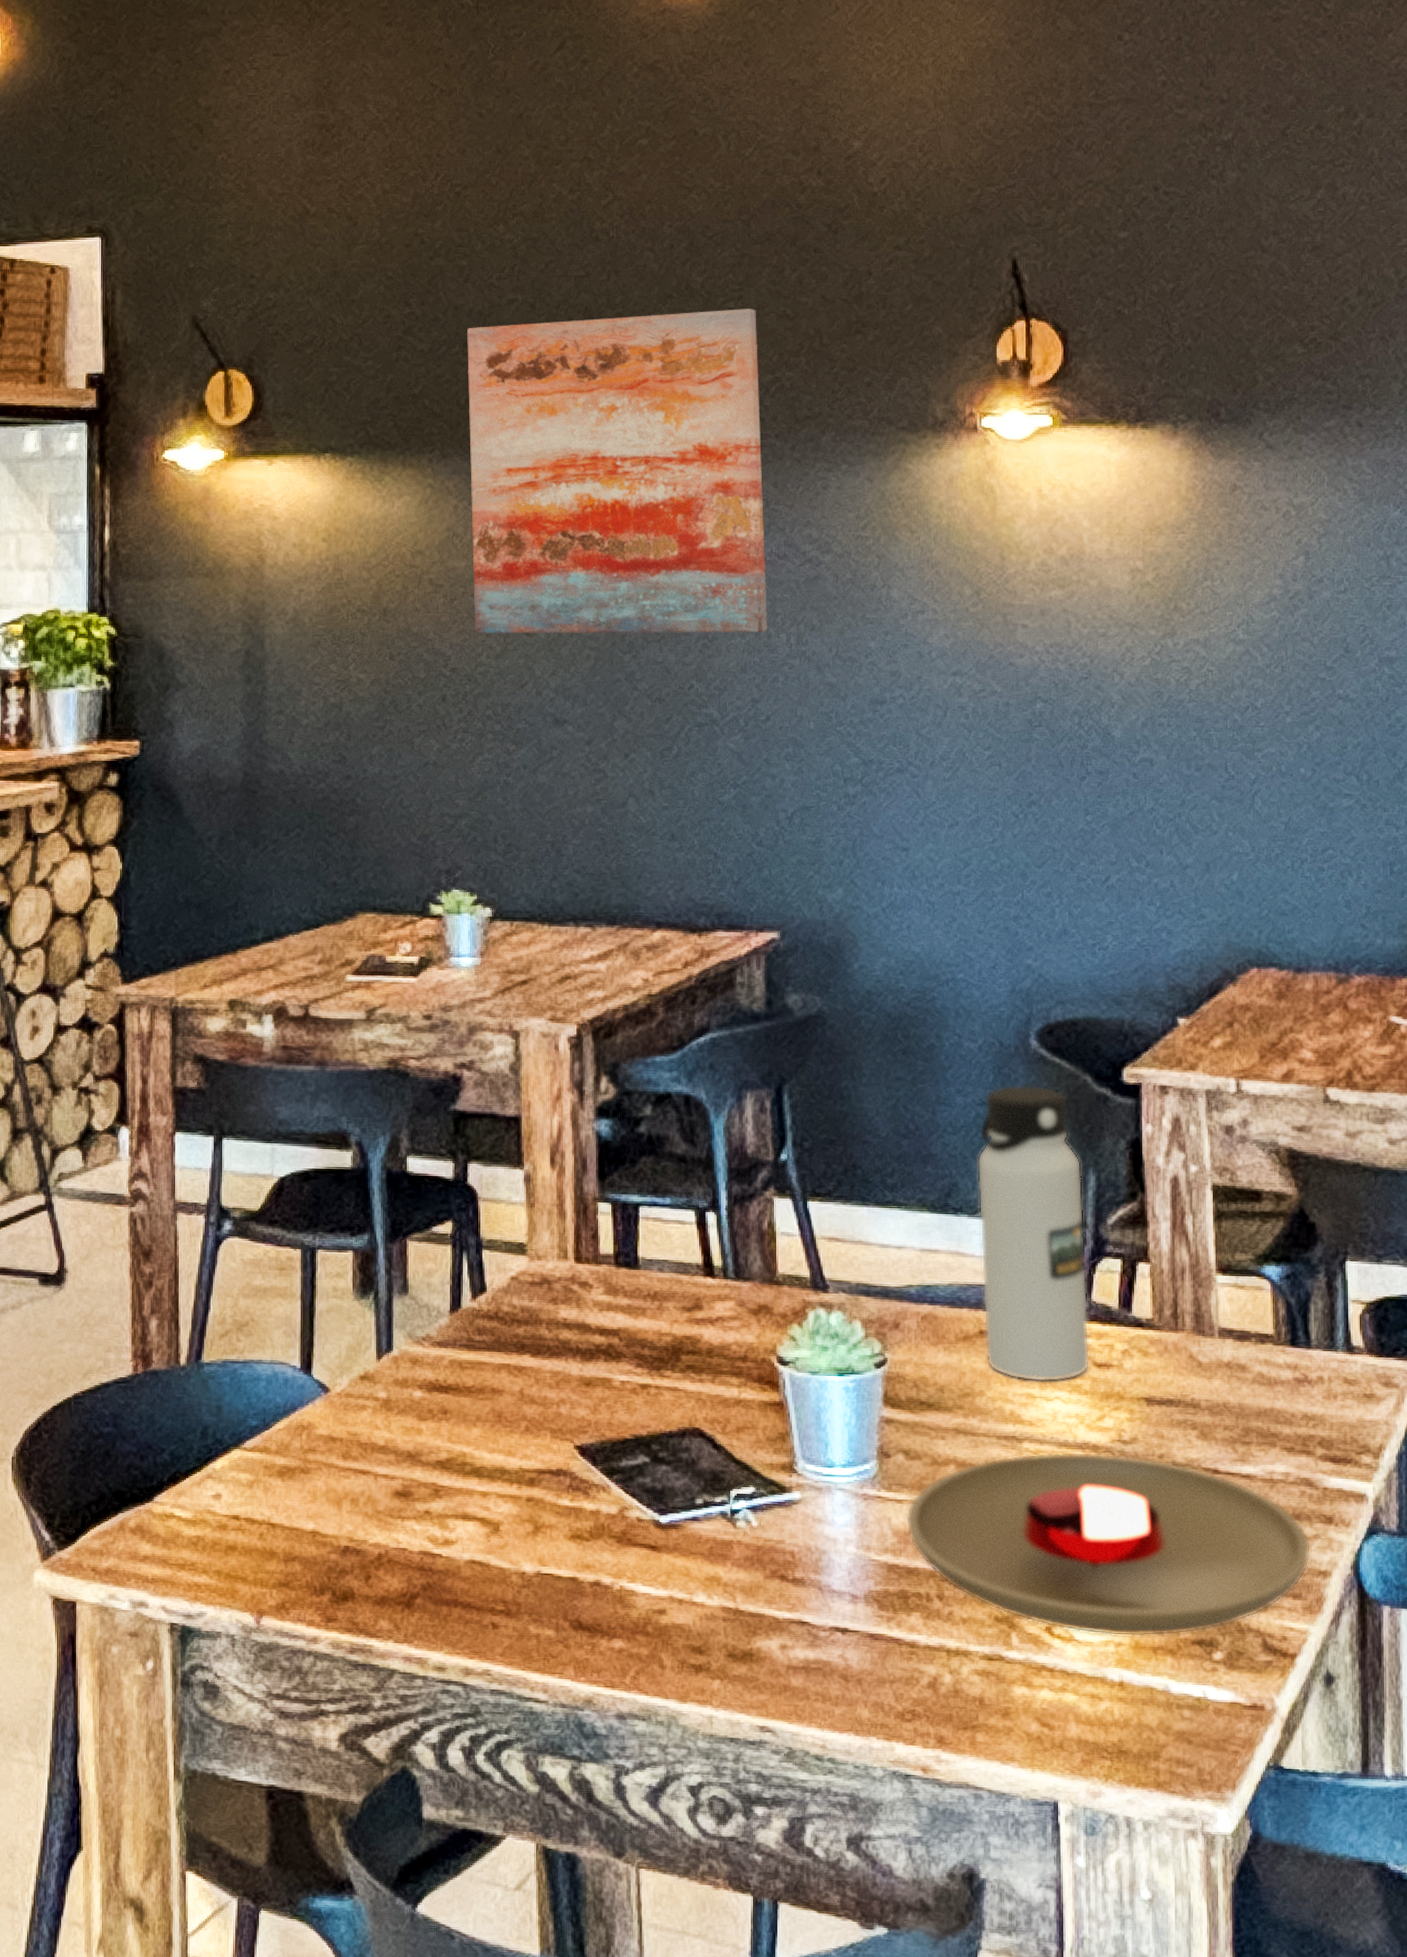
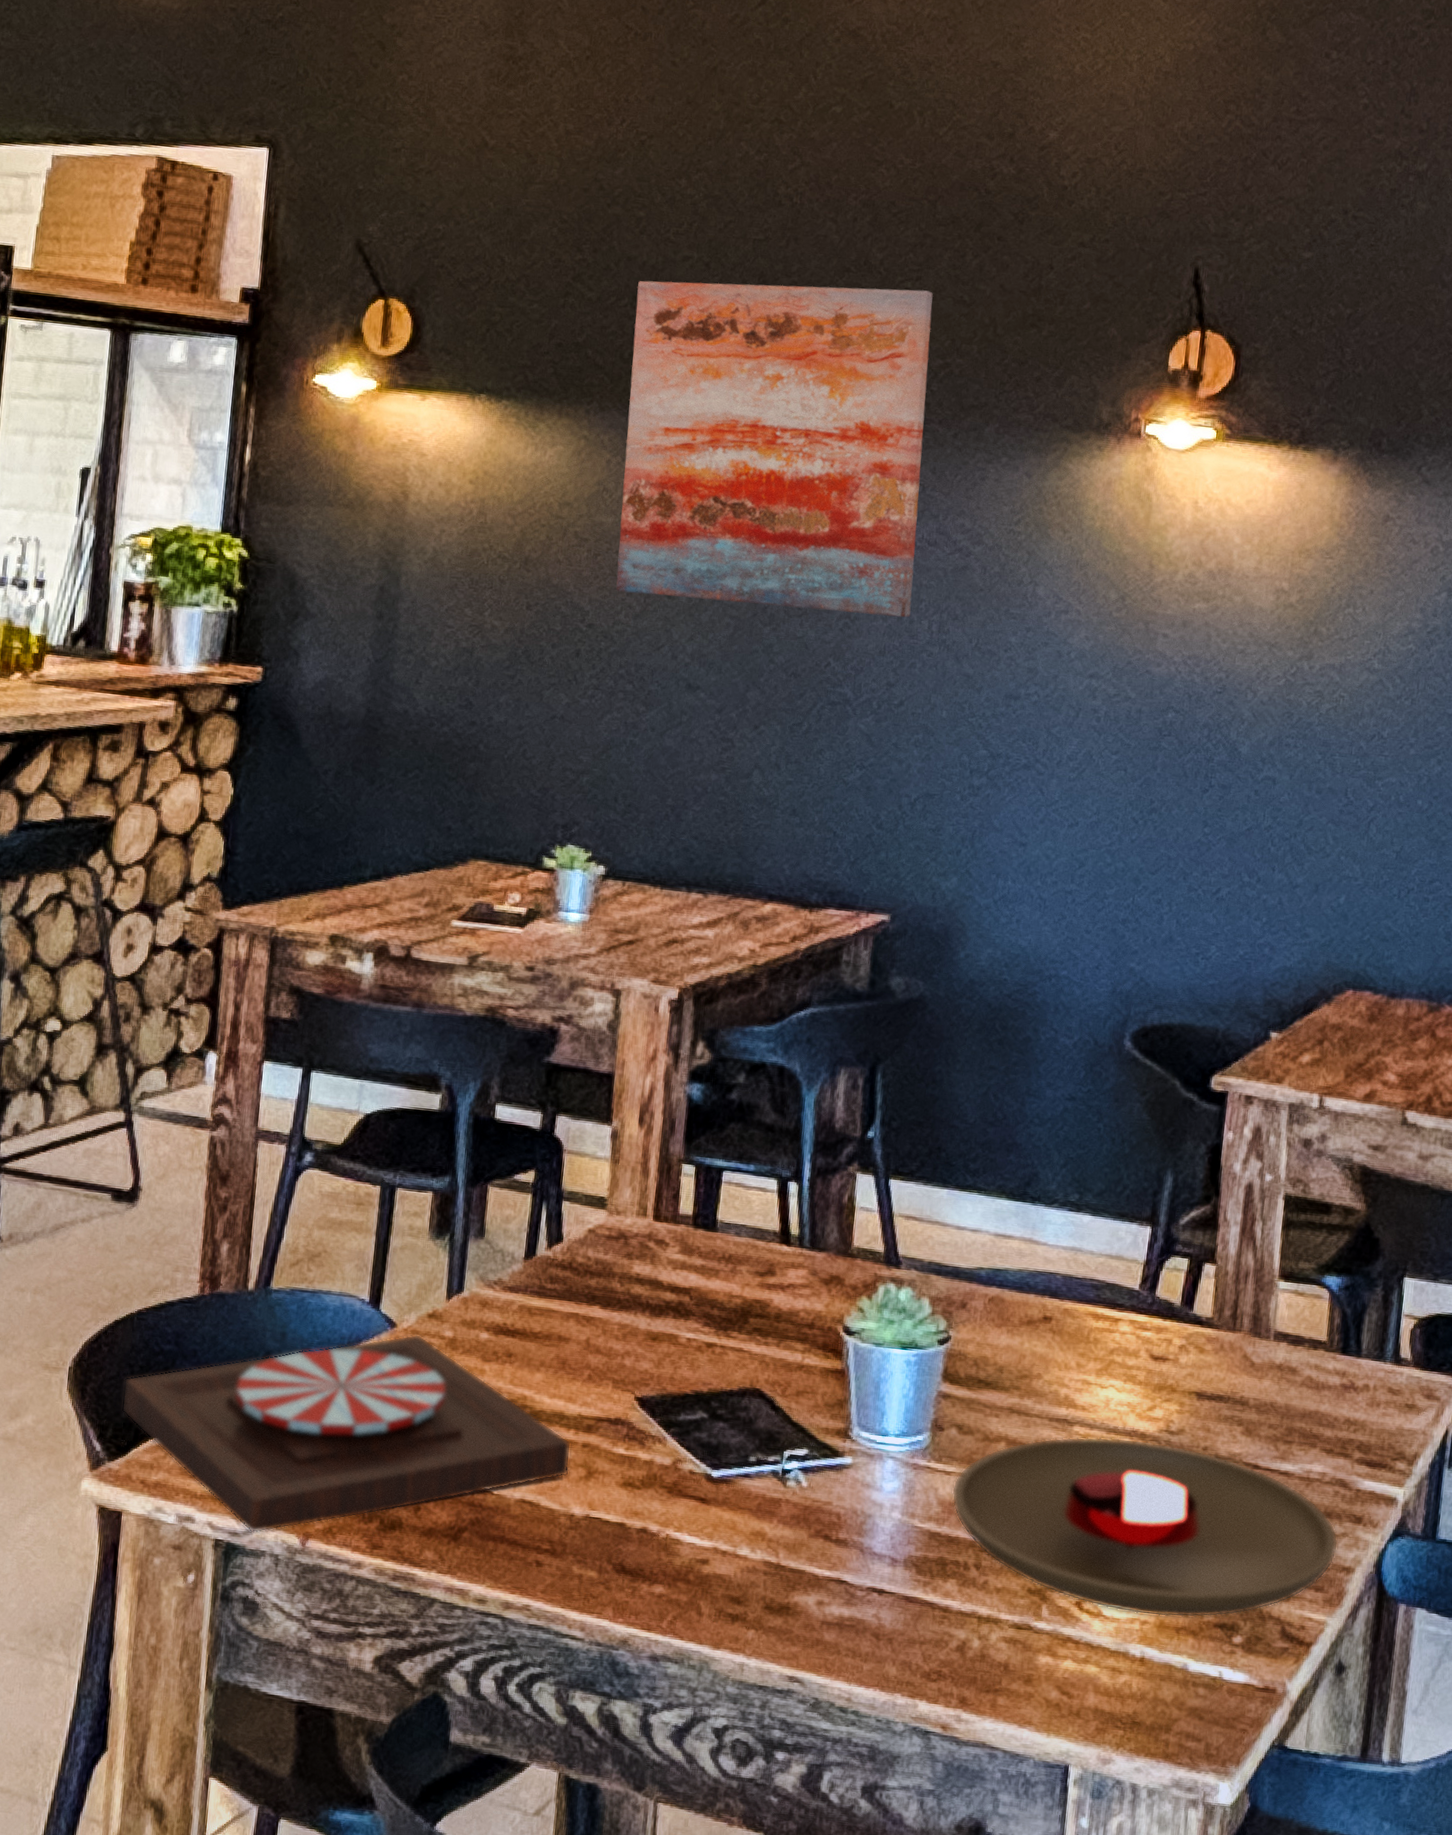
plate: none [67,1397,516,1615] -> present [121,1334,572,1534]
water bottle: present [977,1084,1091,1382] -> none [1046,1082,1161,1371]

